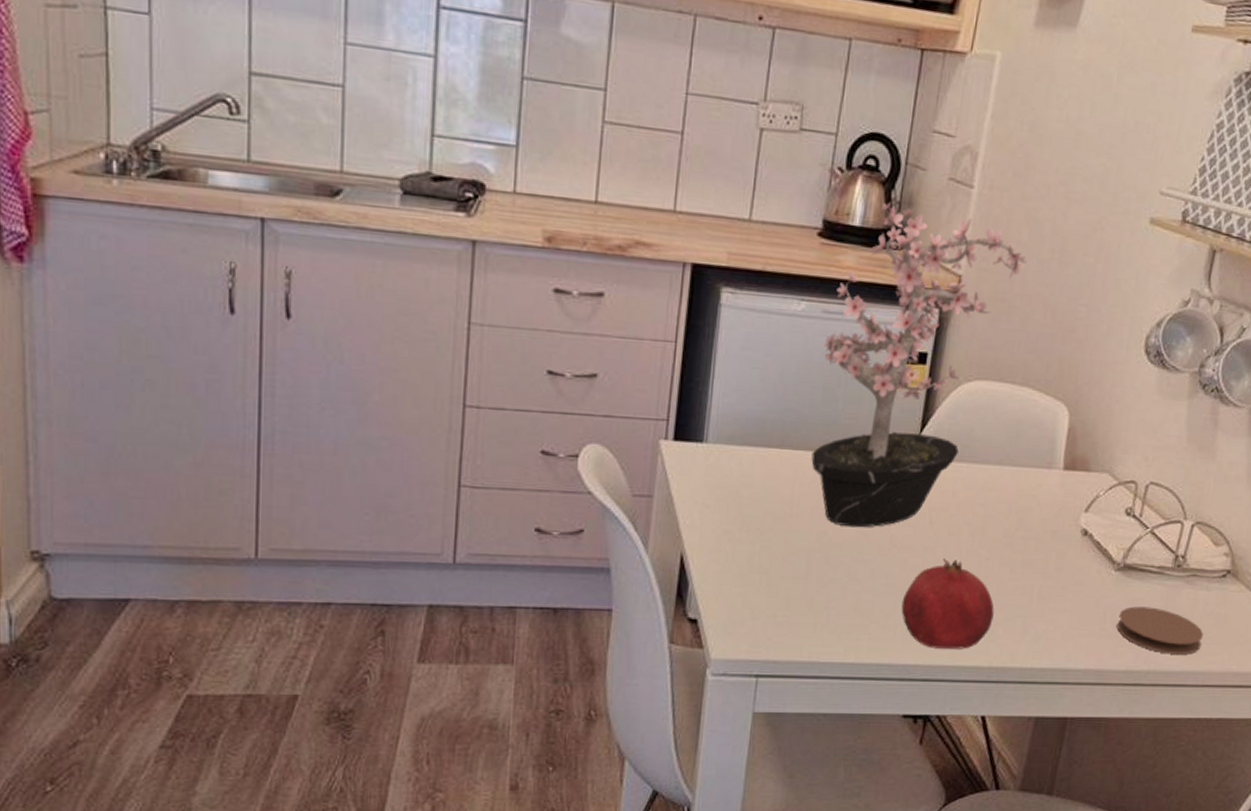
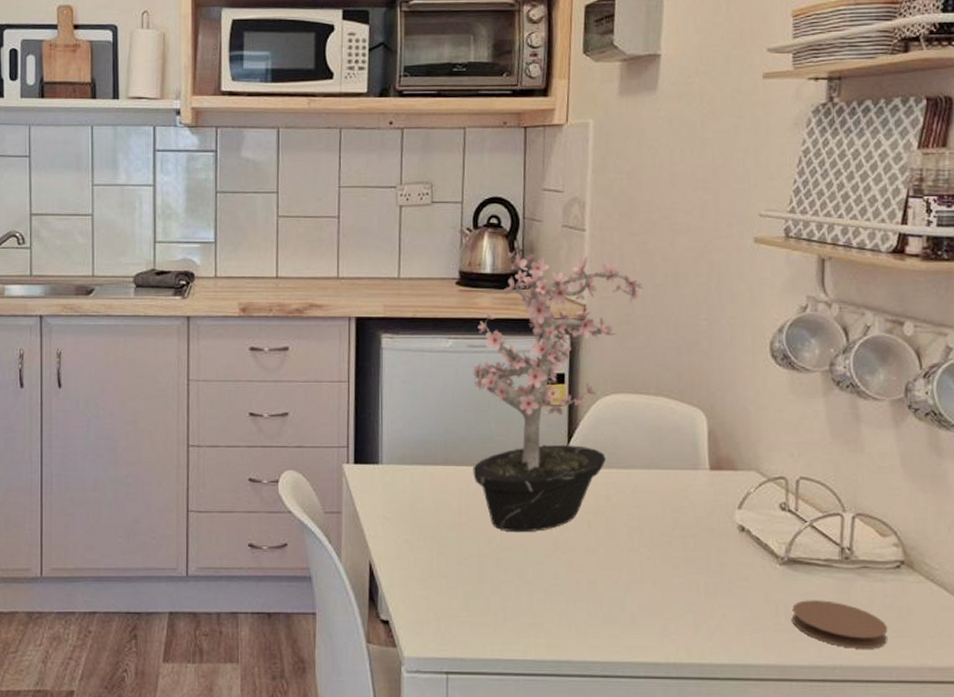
fruit: present [901,557,995,649] -> none [572,557,664,646]

